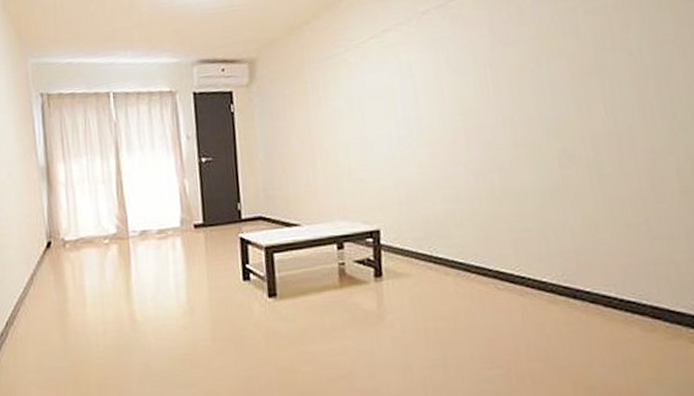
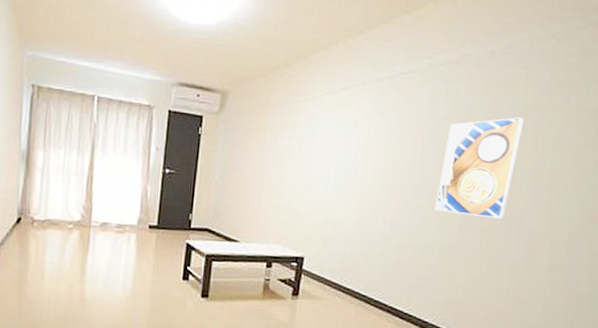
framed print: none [520,21,612,148] -> present [434,117,525,219]

